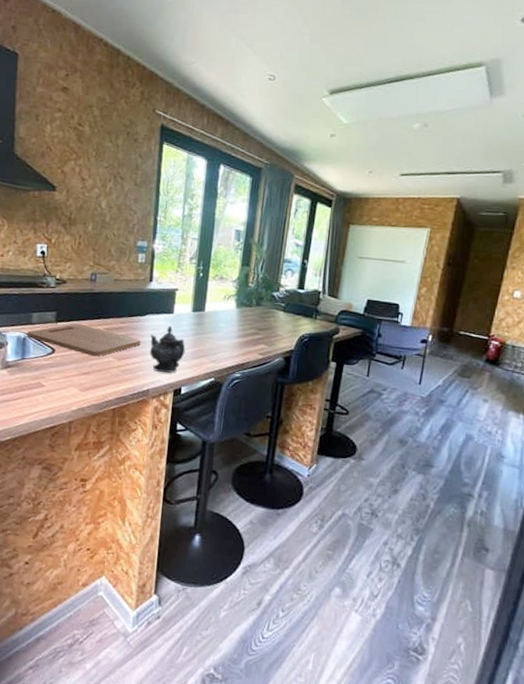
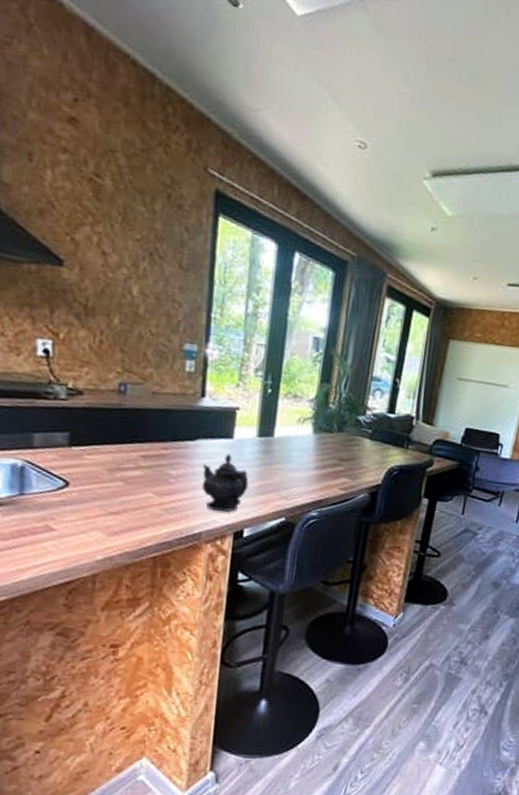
cutting board: present [27,324,141,357] -> none [26,449,191,492]

